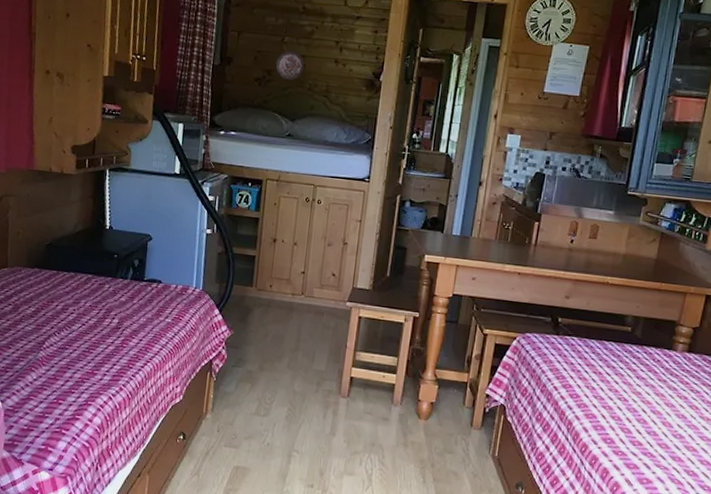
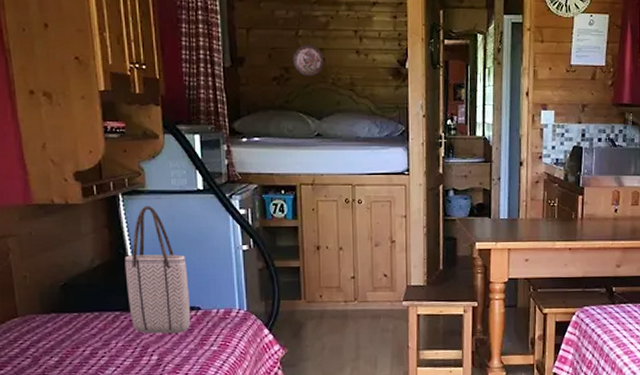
tote bag: none [100,183,156,302] -> present [125,206,191,334]

